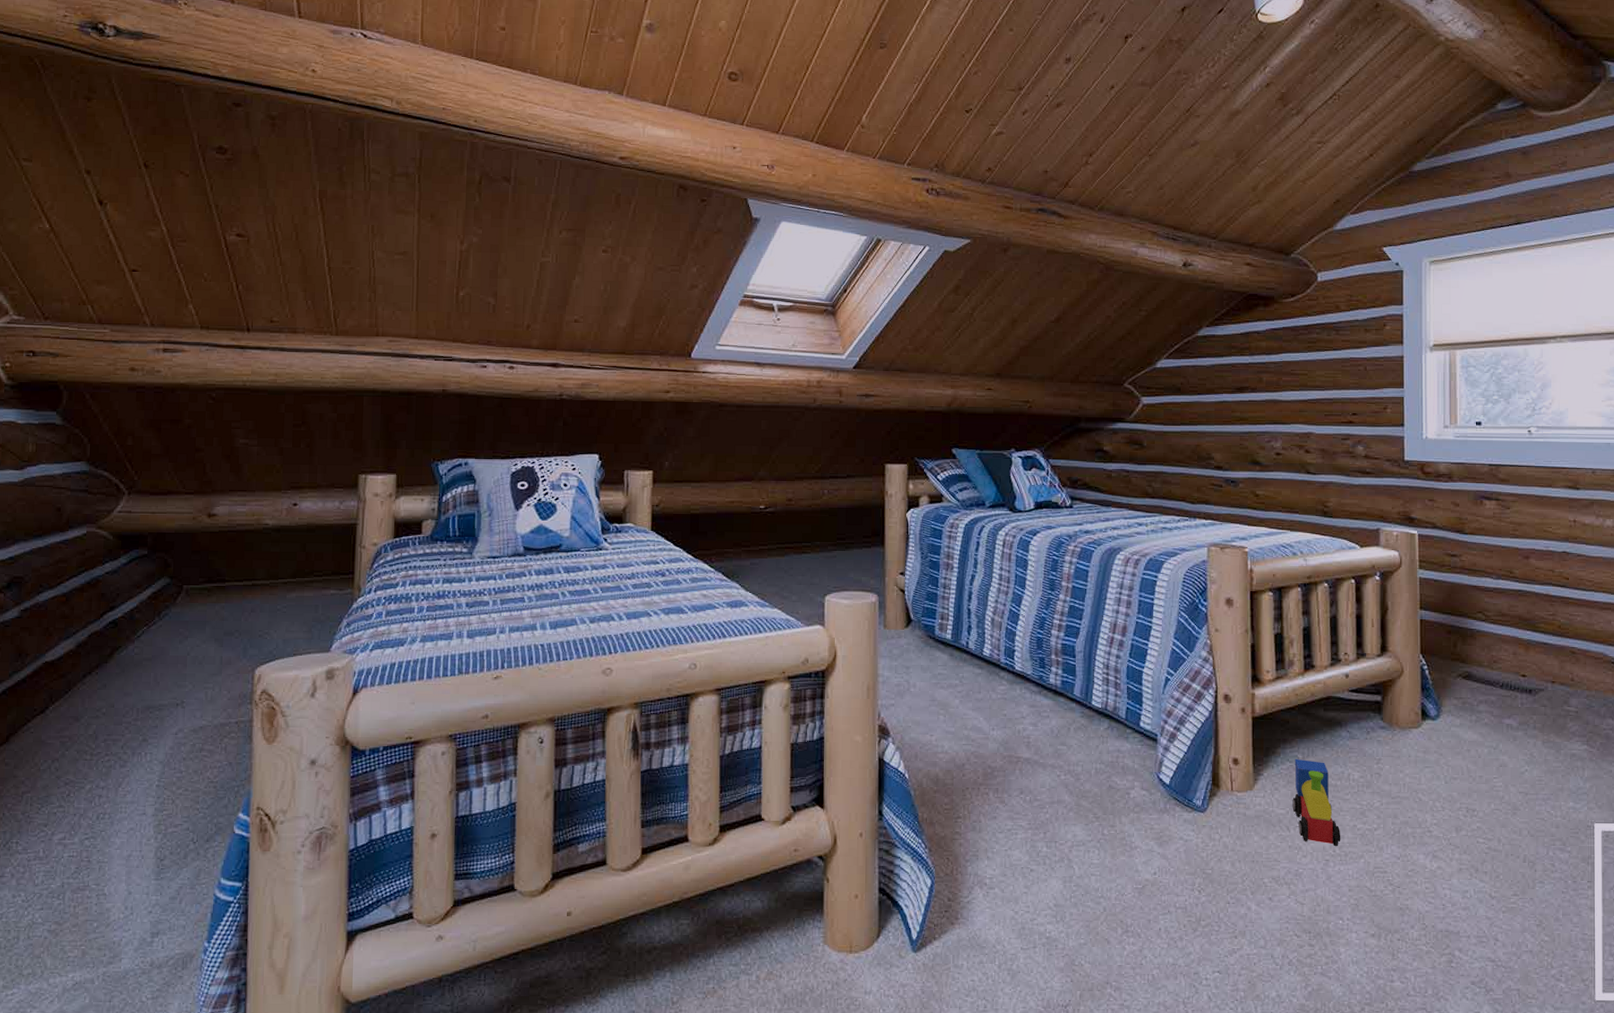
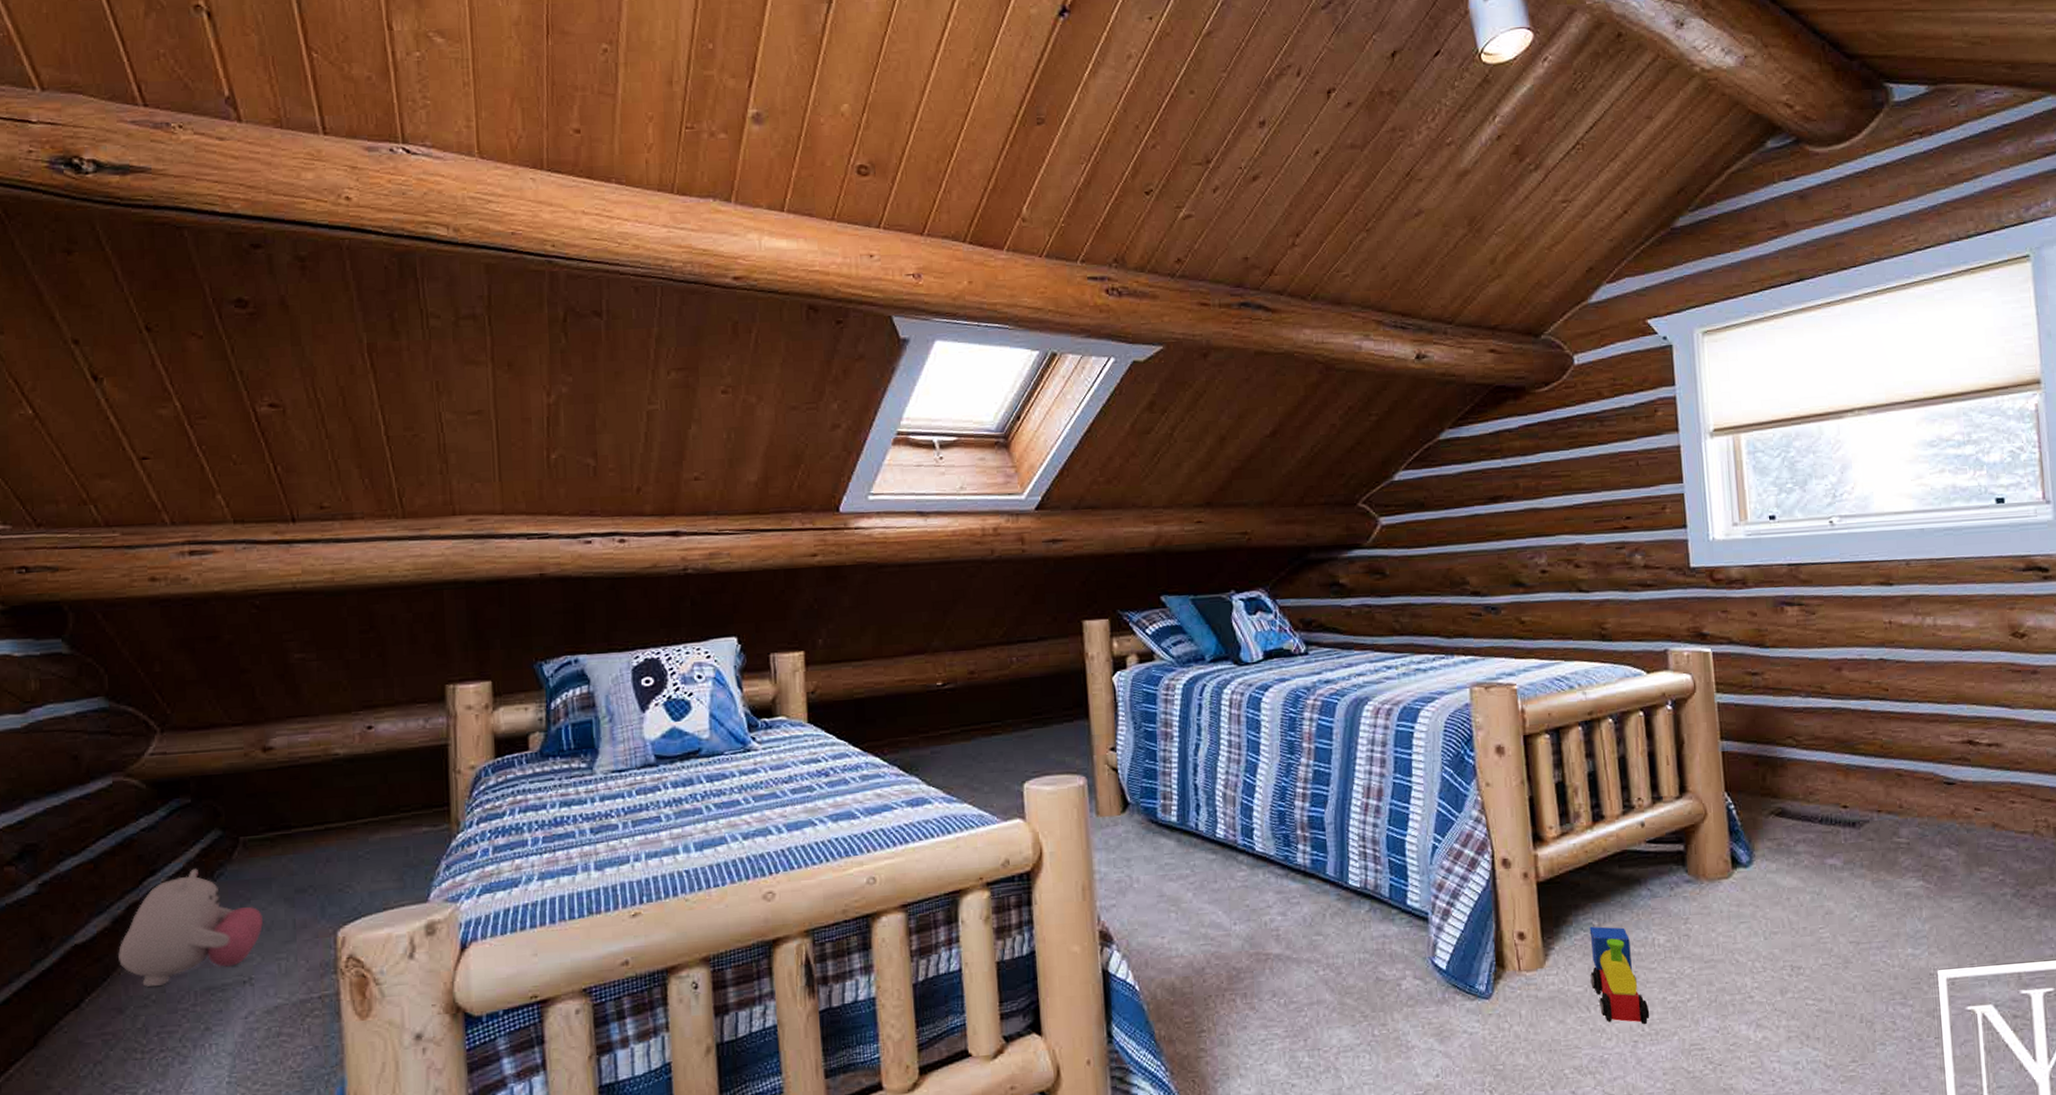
plush toy: none [79,608,197,701] -> present [118,868,264,987]

